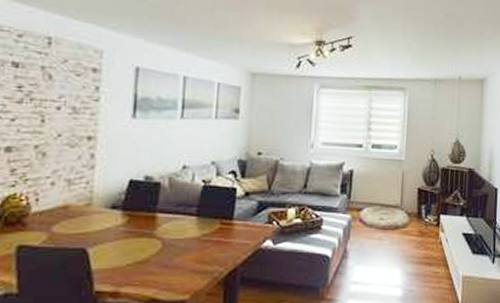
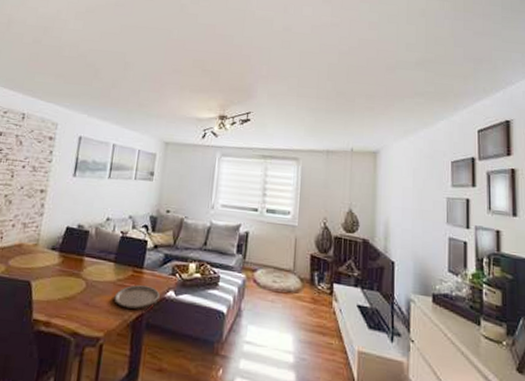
plate: none [199,238,255,265] -> present [114,285,160,309]

